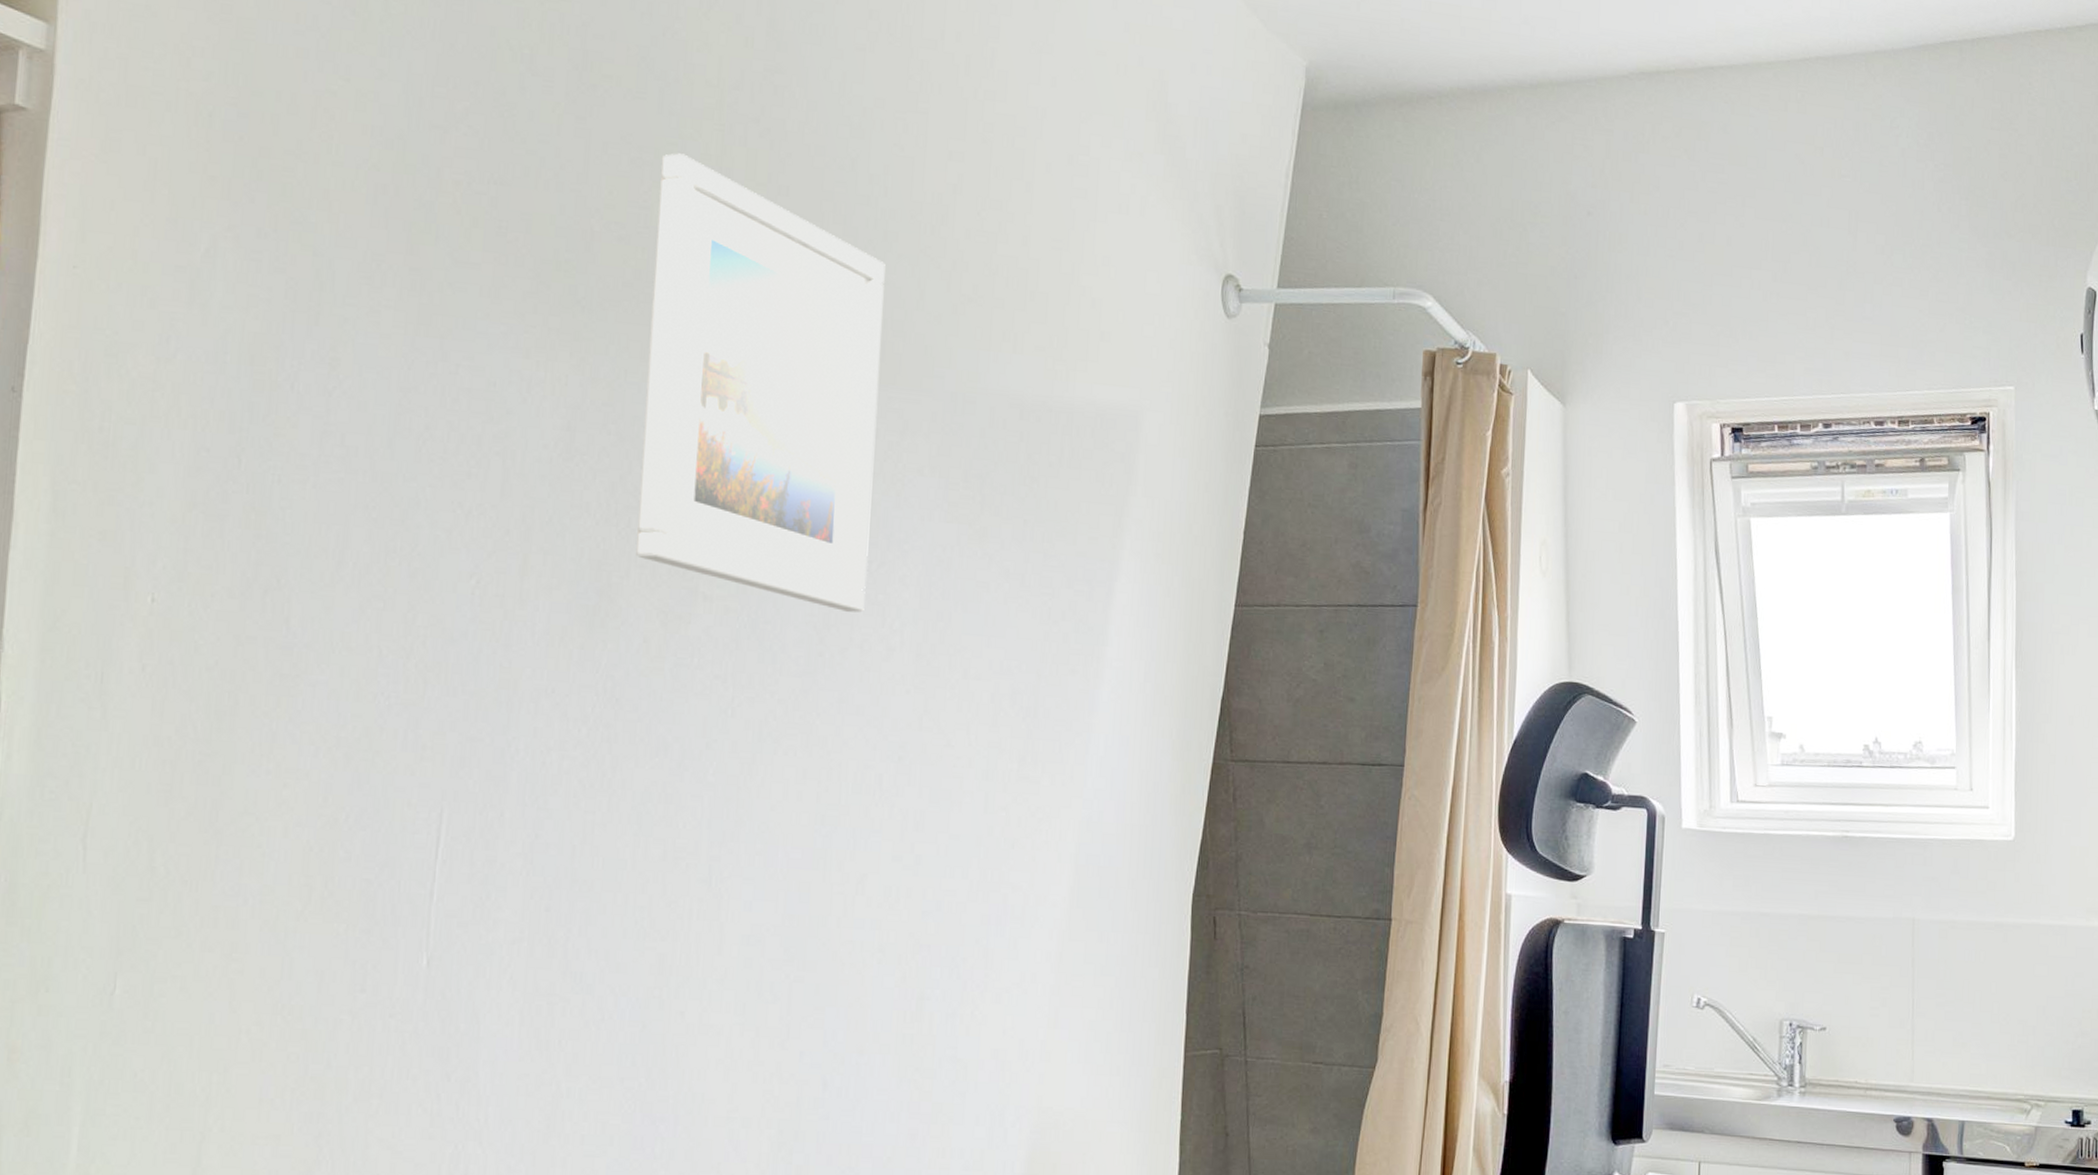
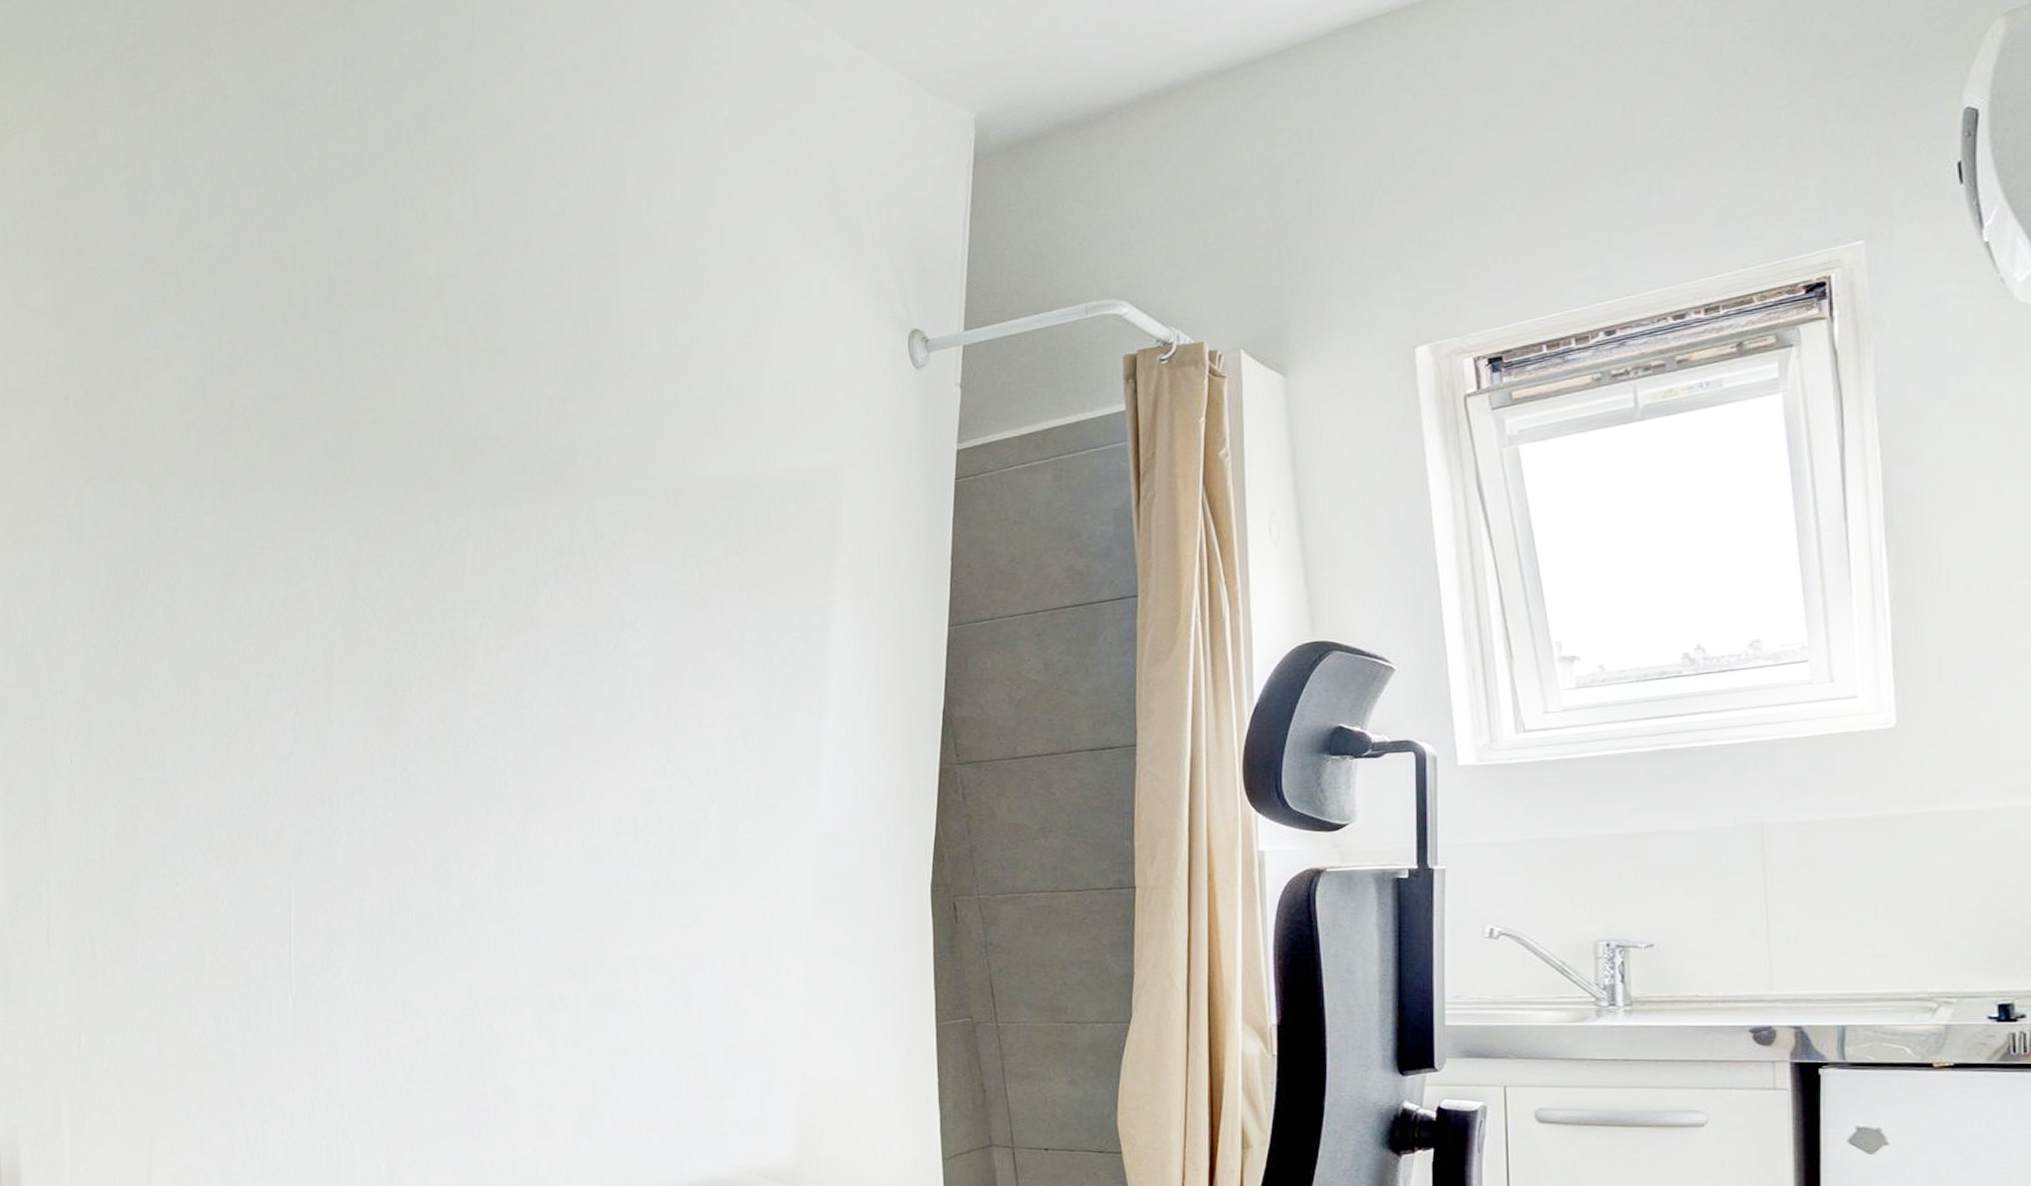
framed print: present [636,153,886,613] -> none [400,341,606,688]

